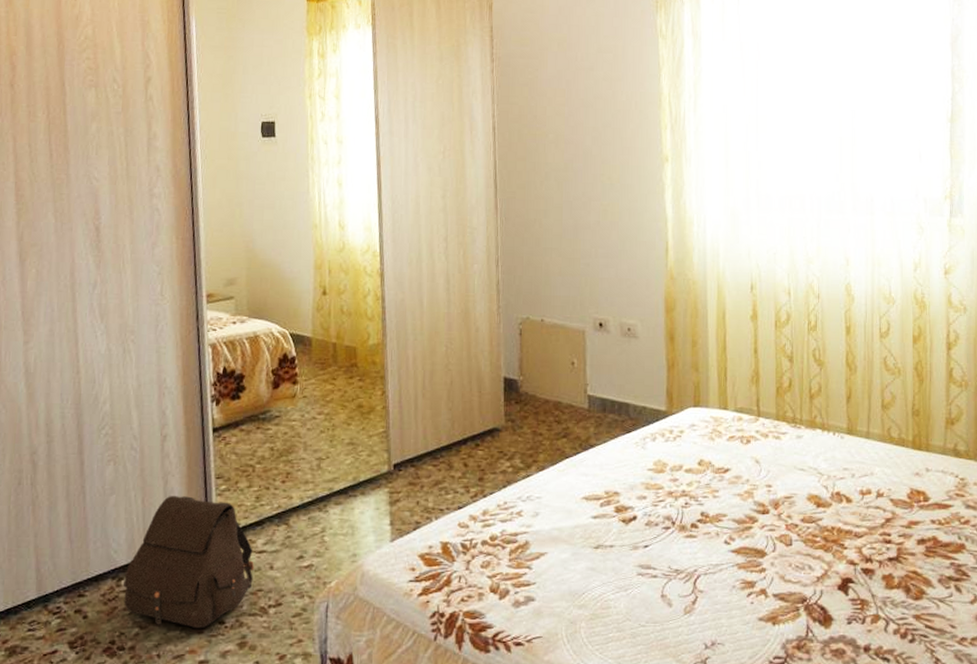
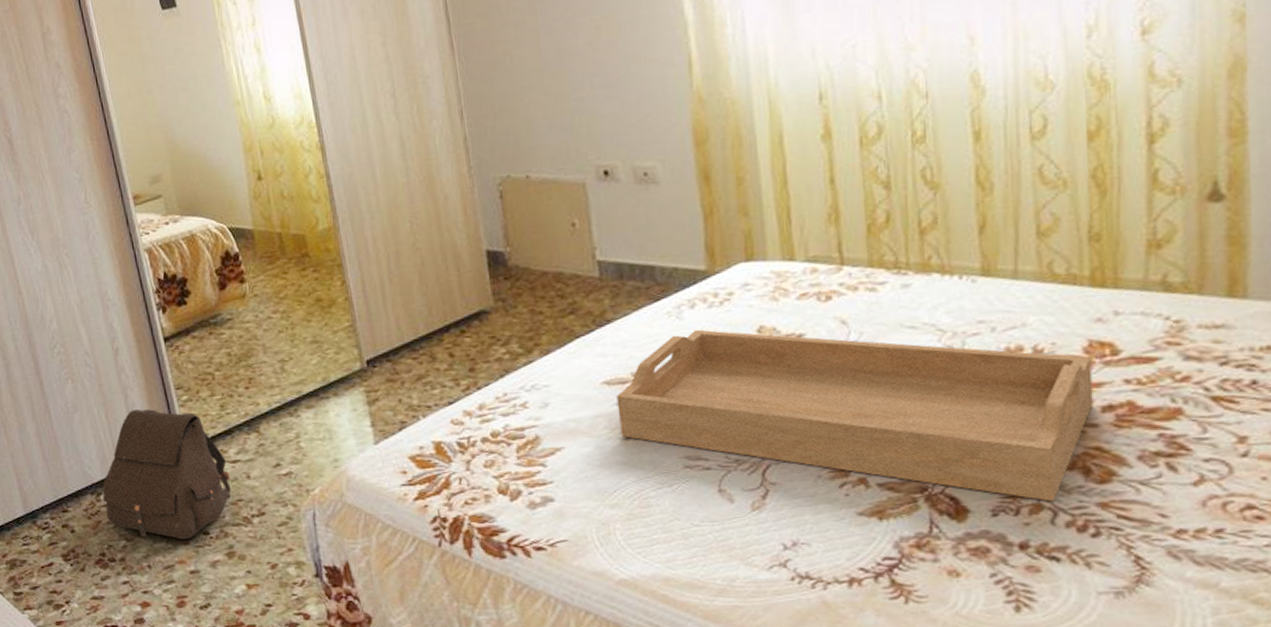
serving tray: none [592,458,913,613] -> present [616,329,1093,502]

